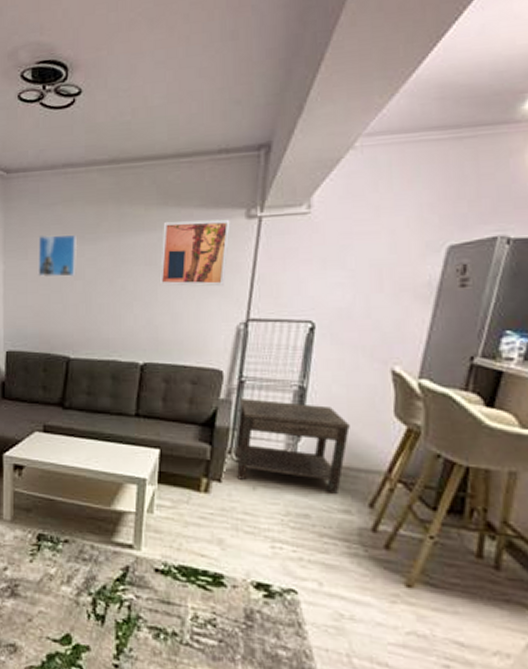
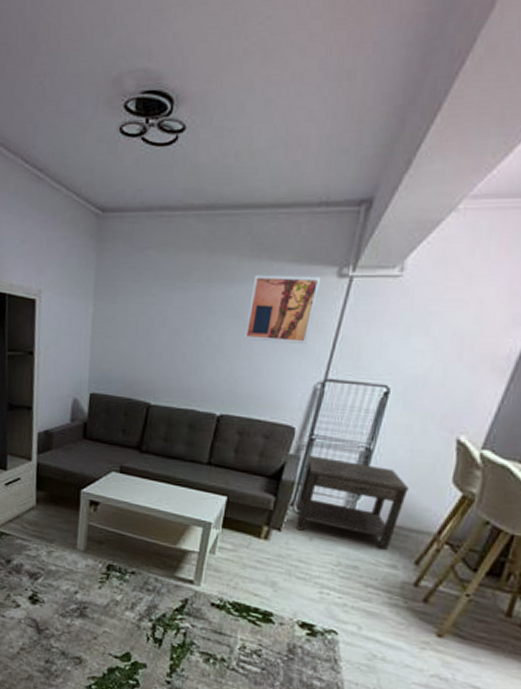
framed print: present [38,234,78,278] -> none [126,279,168,324]

